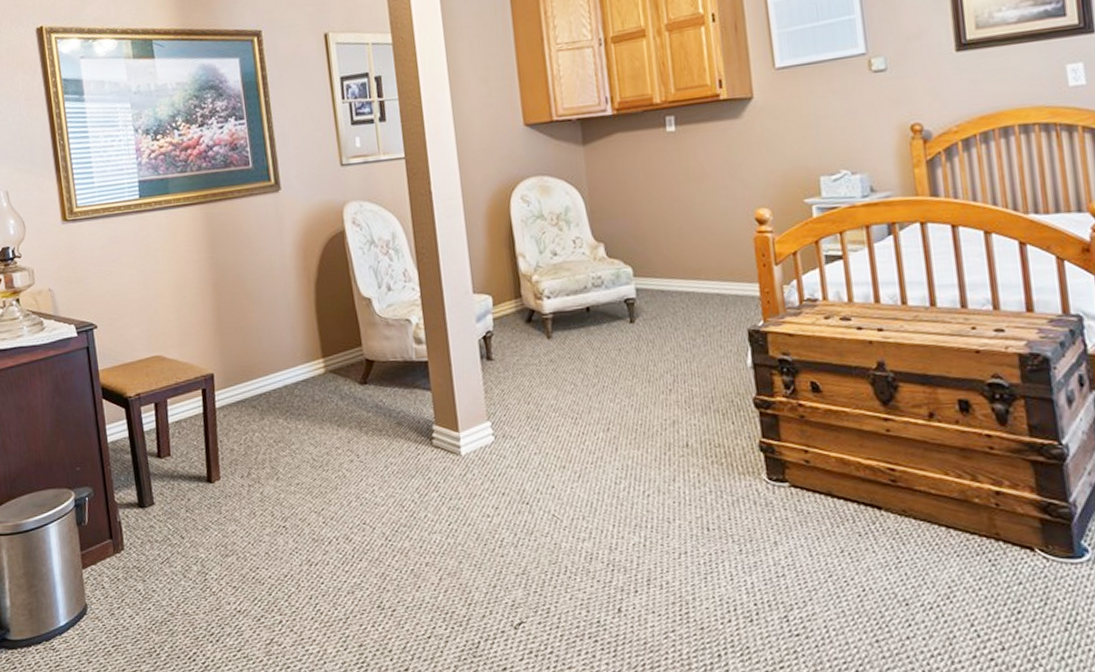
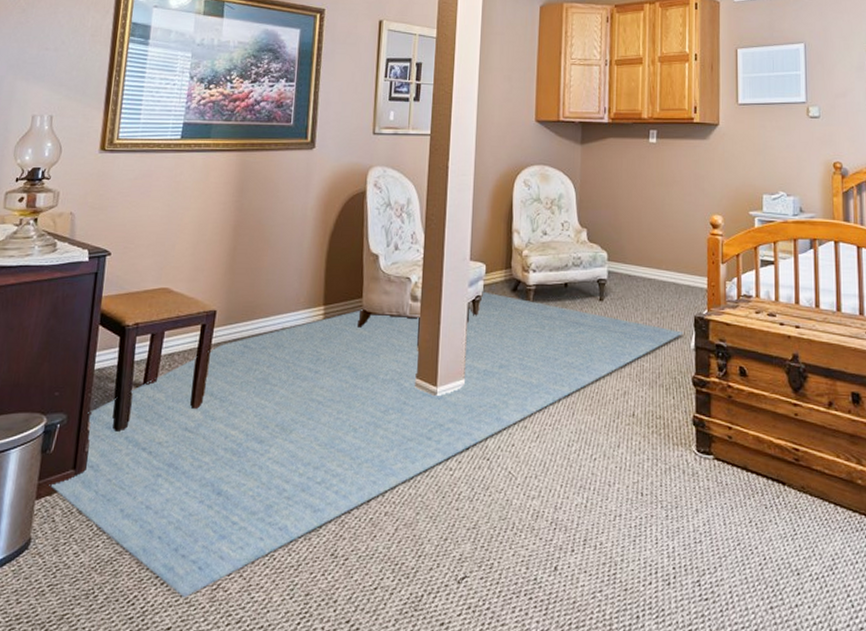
rug: none [91,326,737,654] -> present [49,291,684,599]

